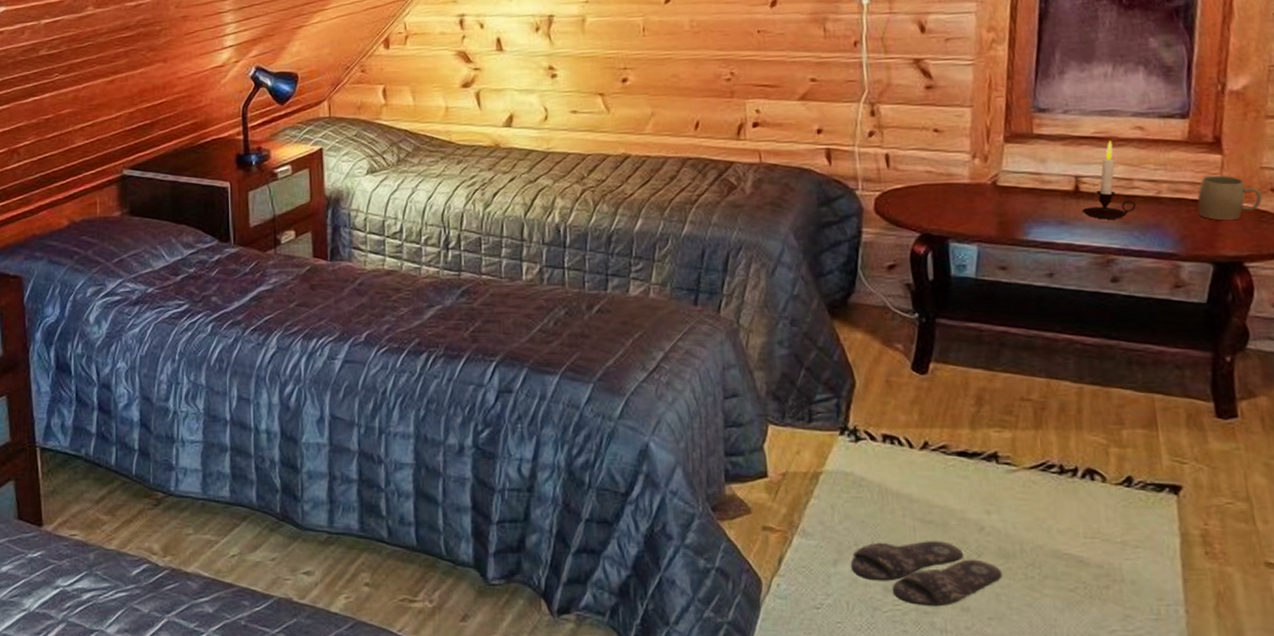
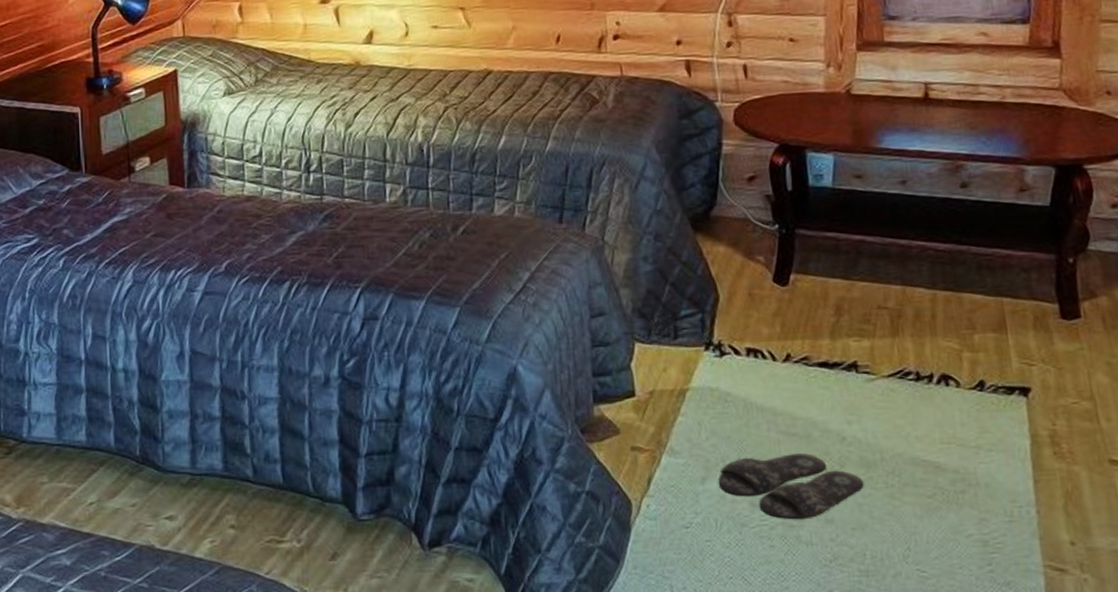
candle: present [1082,141,1136,220] -> none [931,47,983,126]
mug: present [1197,175,1263,221] -> none [1039,79,1099,124]

